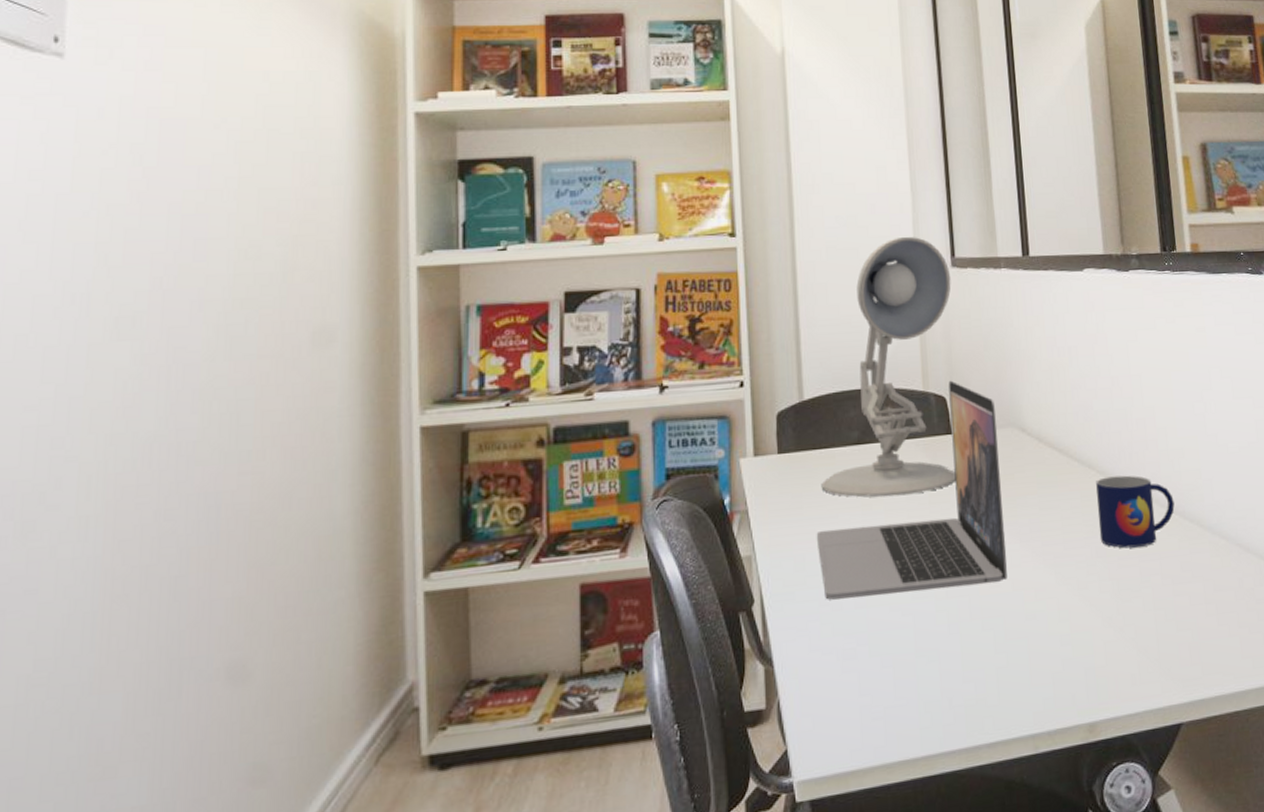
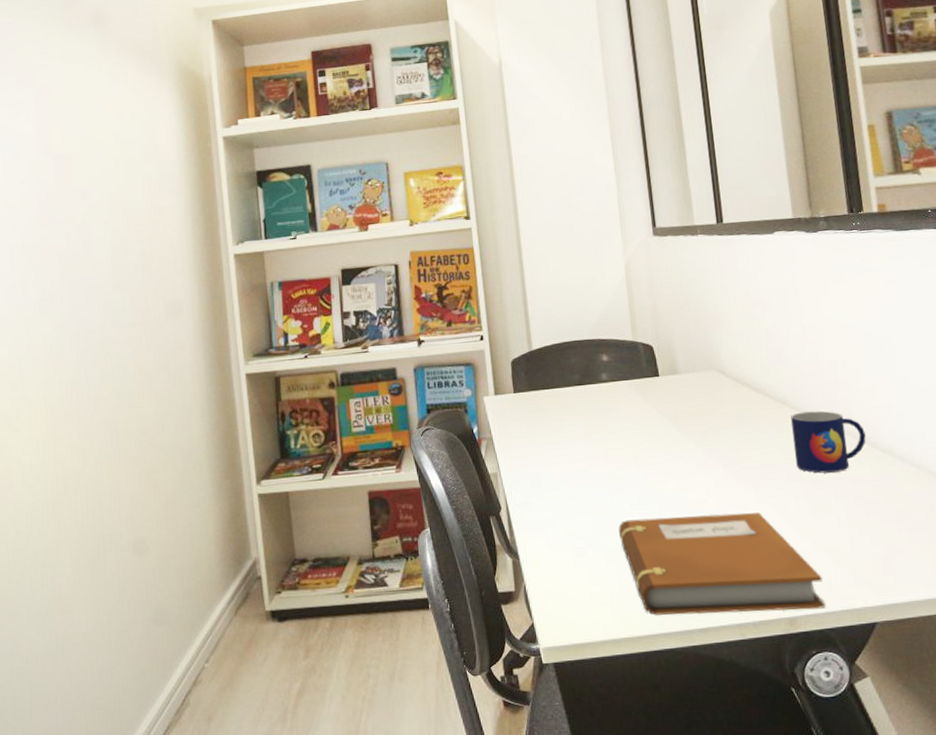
laptop: present [816,380,1007,600] -> none [548,331,712,509]
desk lamp: present [821,237,956,498] -> none [550,212,665,428]
notebook: none [897,597,1128,731] -> present [619,512,826,616]

